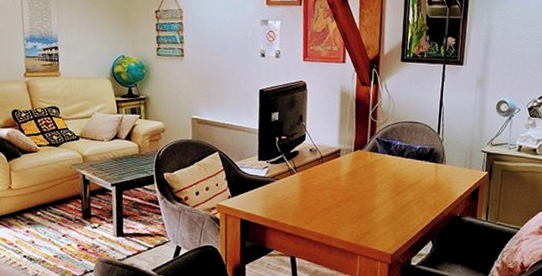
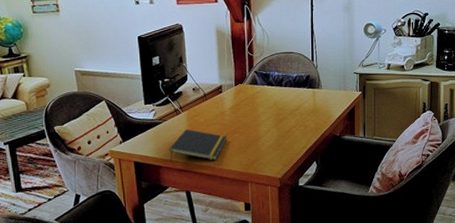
notepad: none [278,190,341,227] -> present [169,128,227,162]

